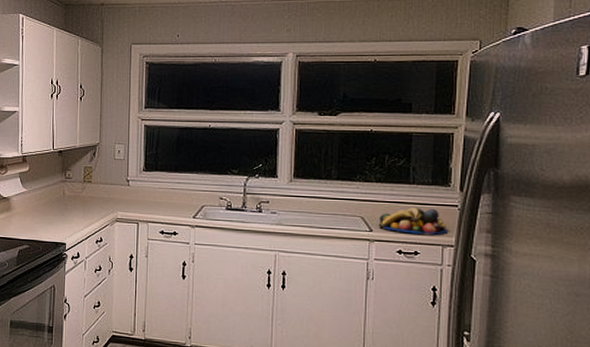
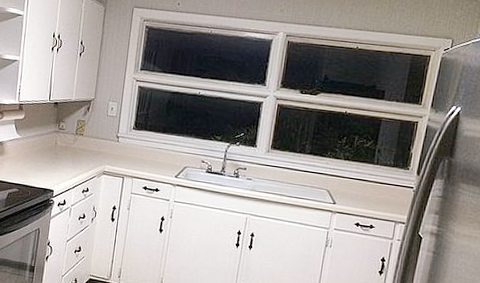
fruit bowl: present [378,207,447,235] -> none [341,185,401,213]

